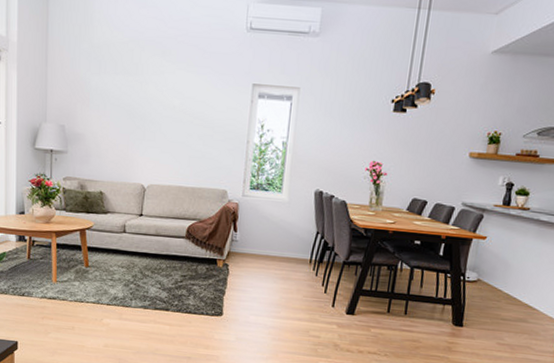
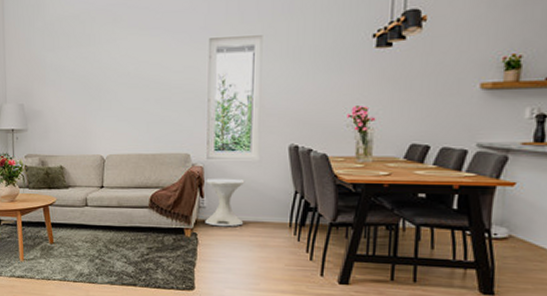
side table: none [236,215,275,261] -> present [205,178,245,227]

